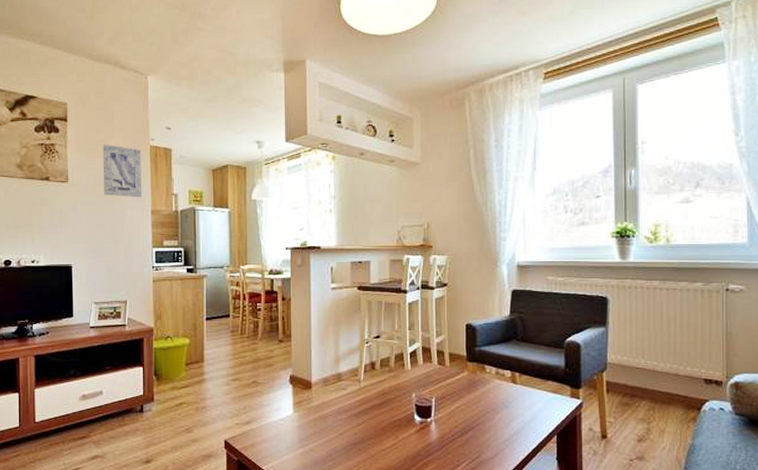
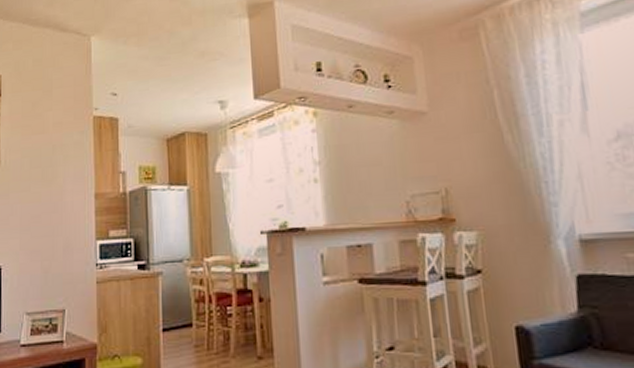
wall art: present [102,143,143,198] -> none [39,118,84,180]

